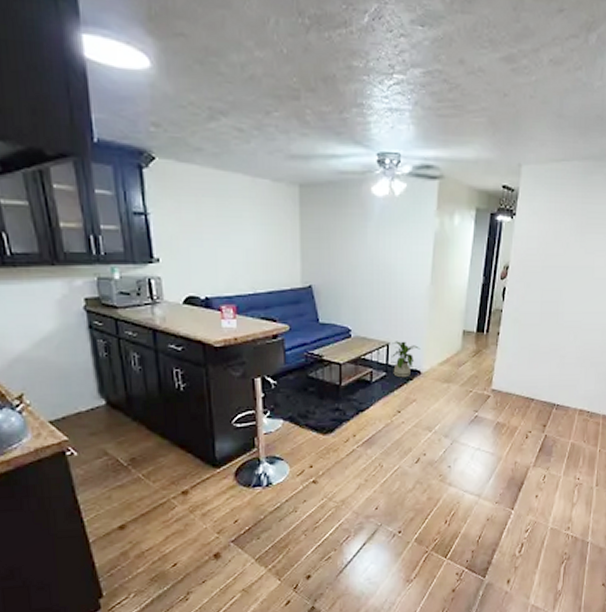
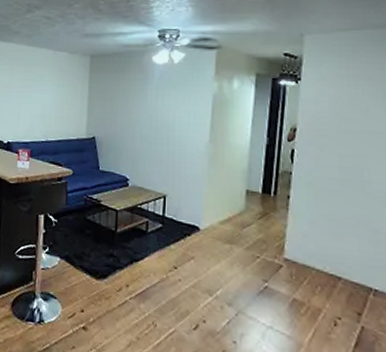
house plant: present [392,341,421,378] -> none [168,194,199,233]

